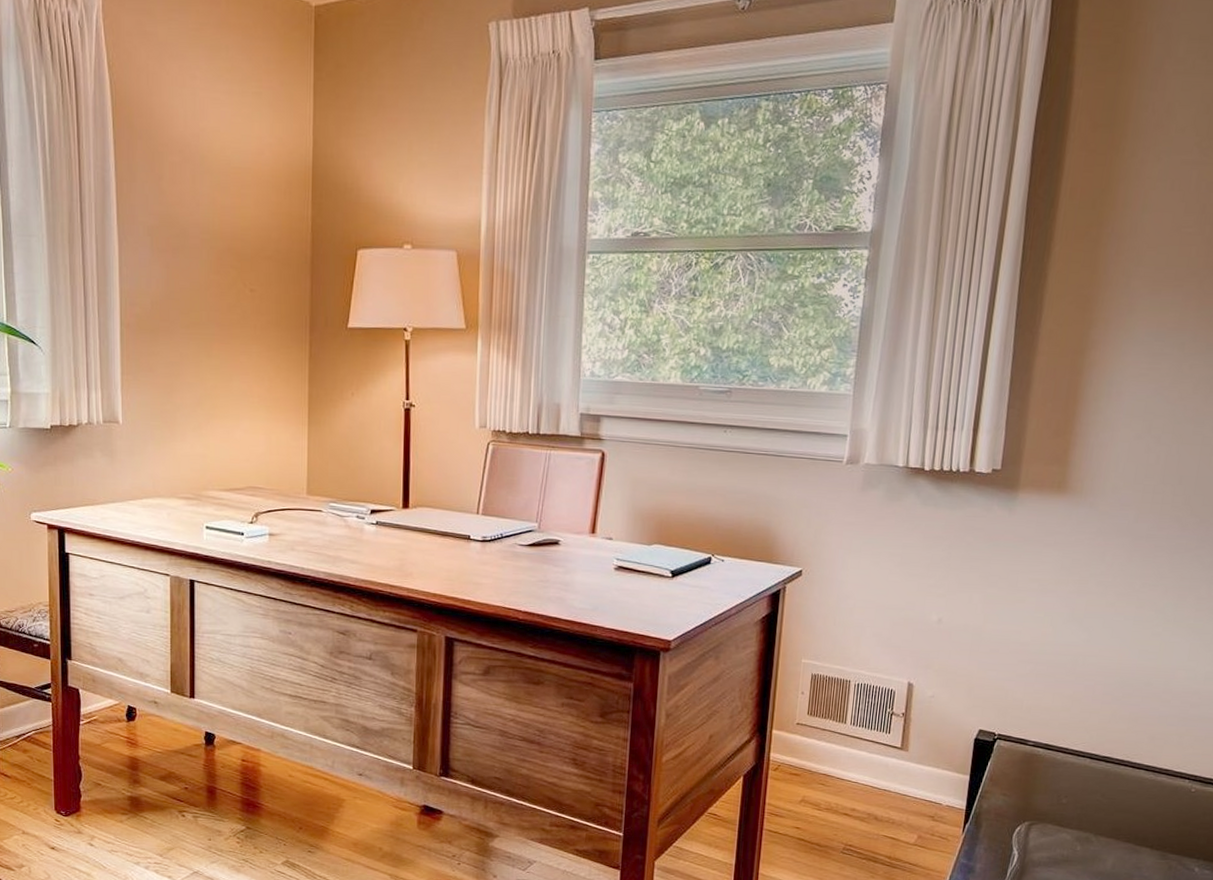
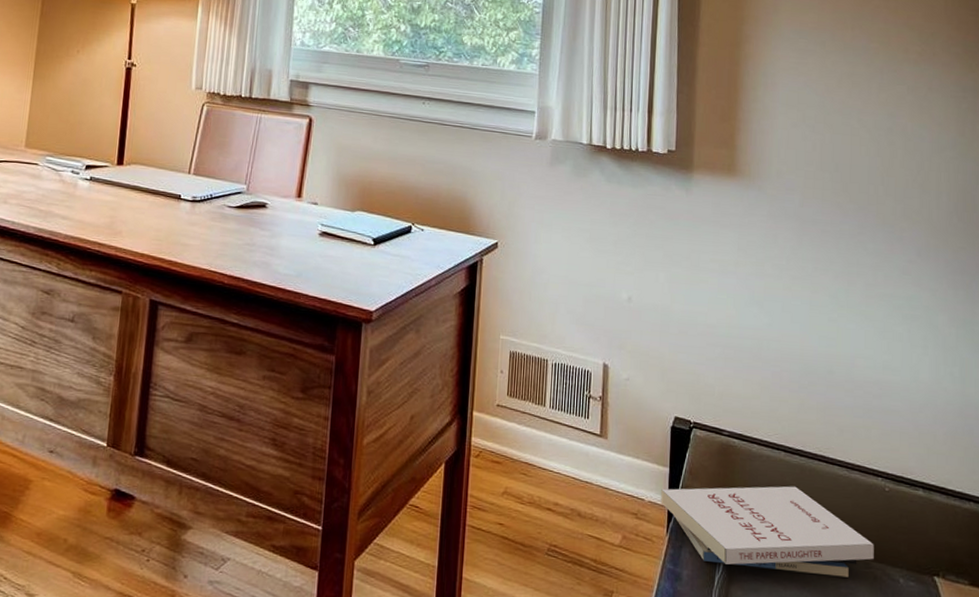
books: none [958,789,1173,868] -> present [661,486,874,578]

